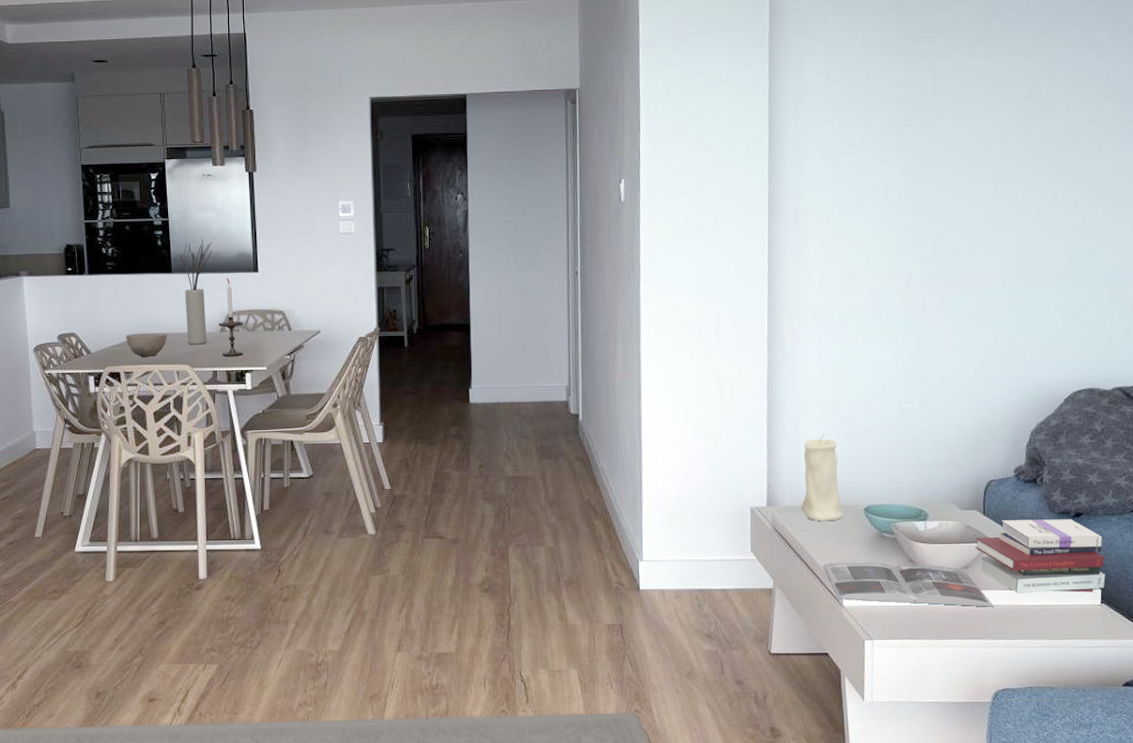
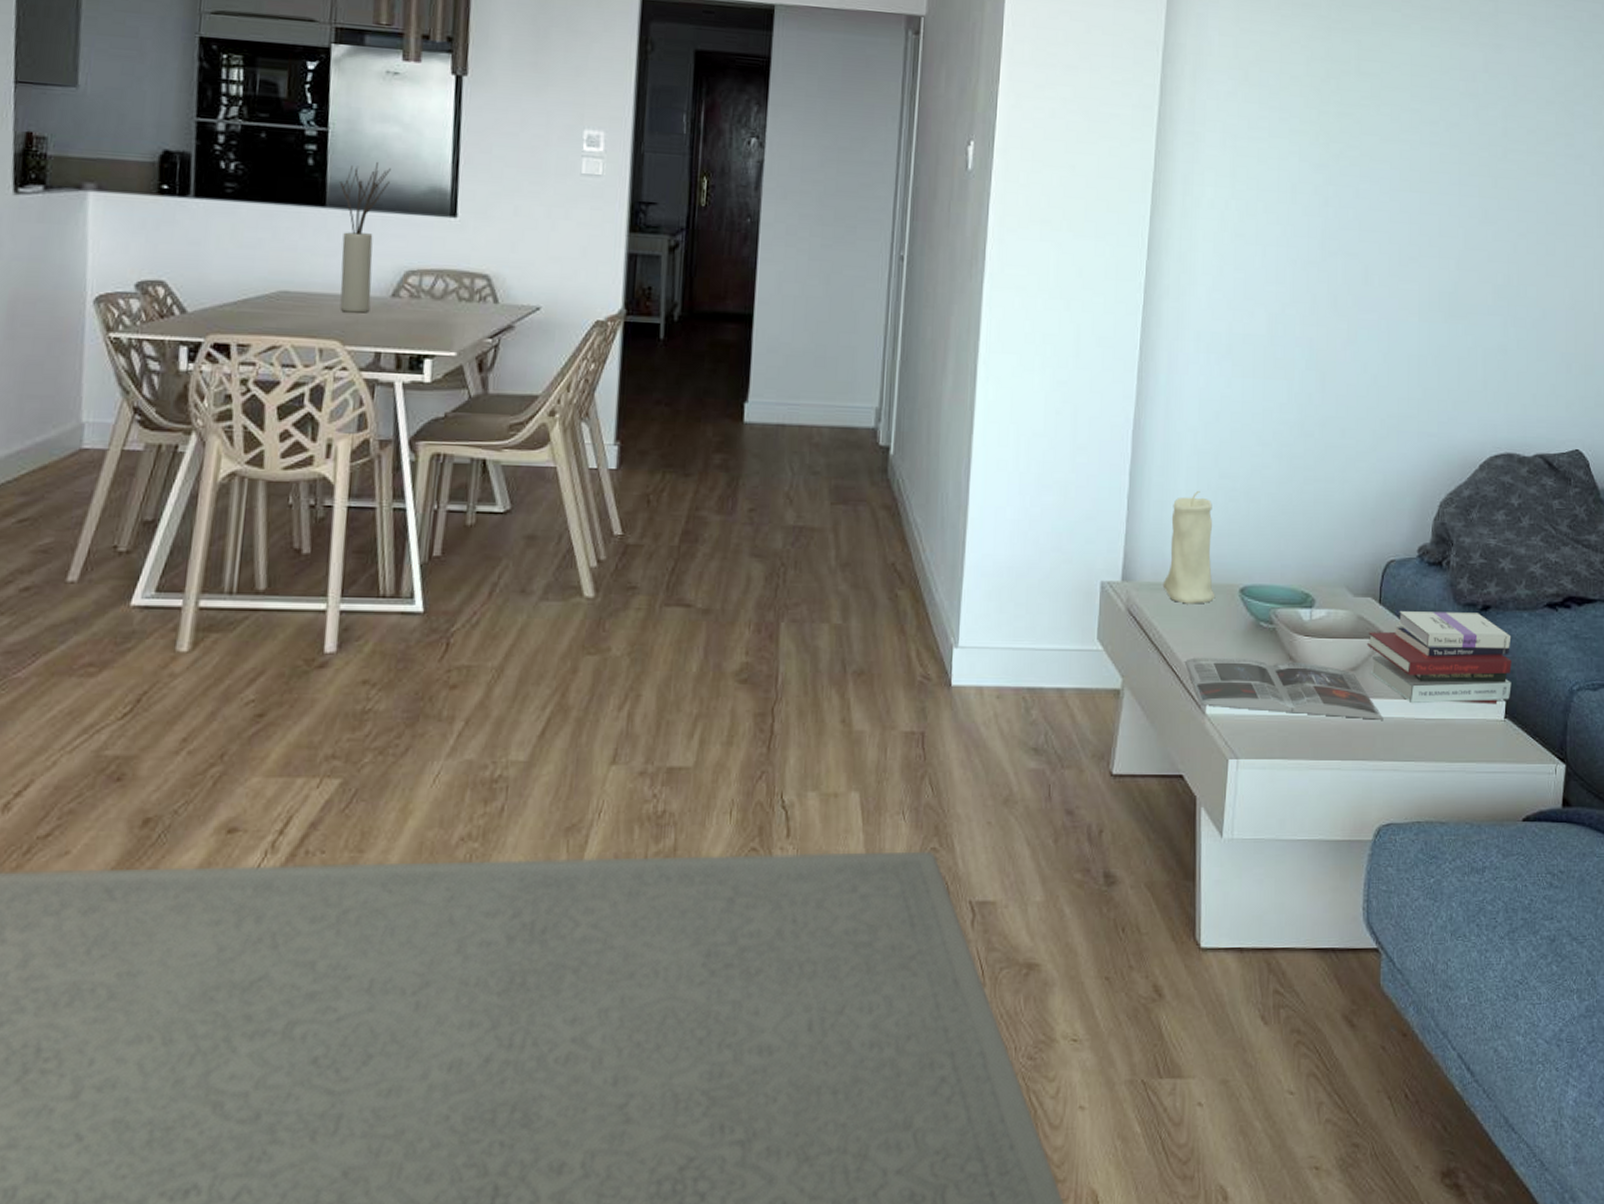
bowl: present [126,333,168,357] -> none [244,288,310,325]
candlestick: present [219,277,244,356] -> none [390,220,429,334]

